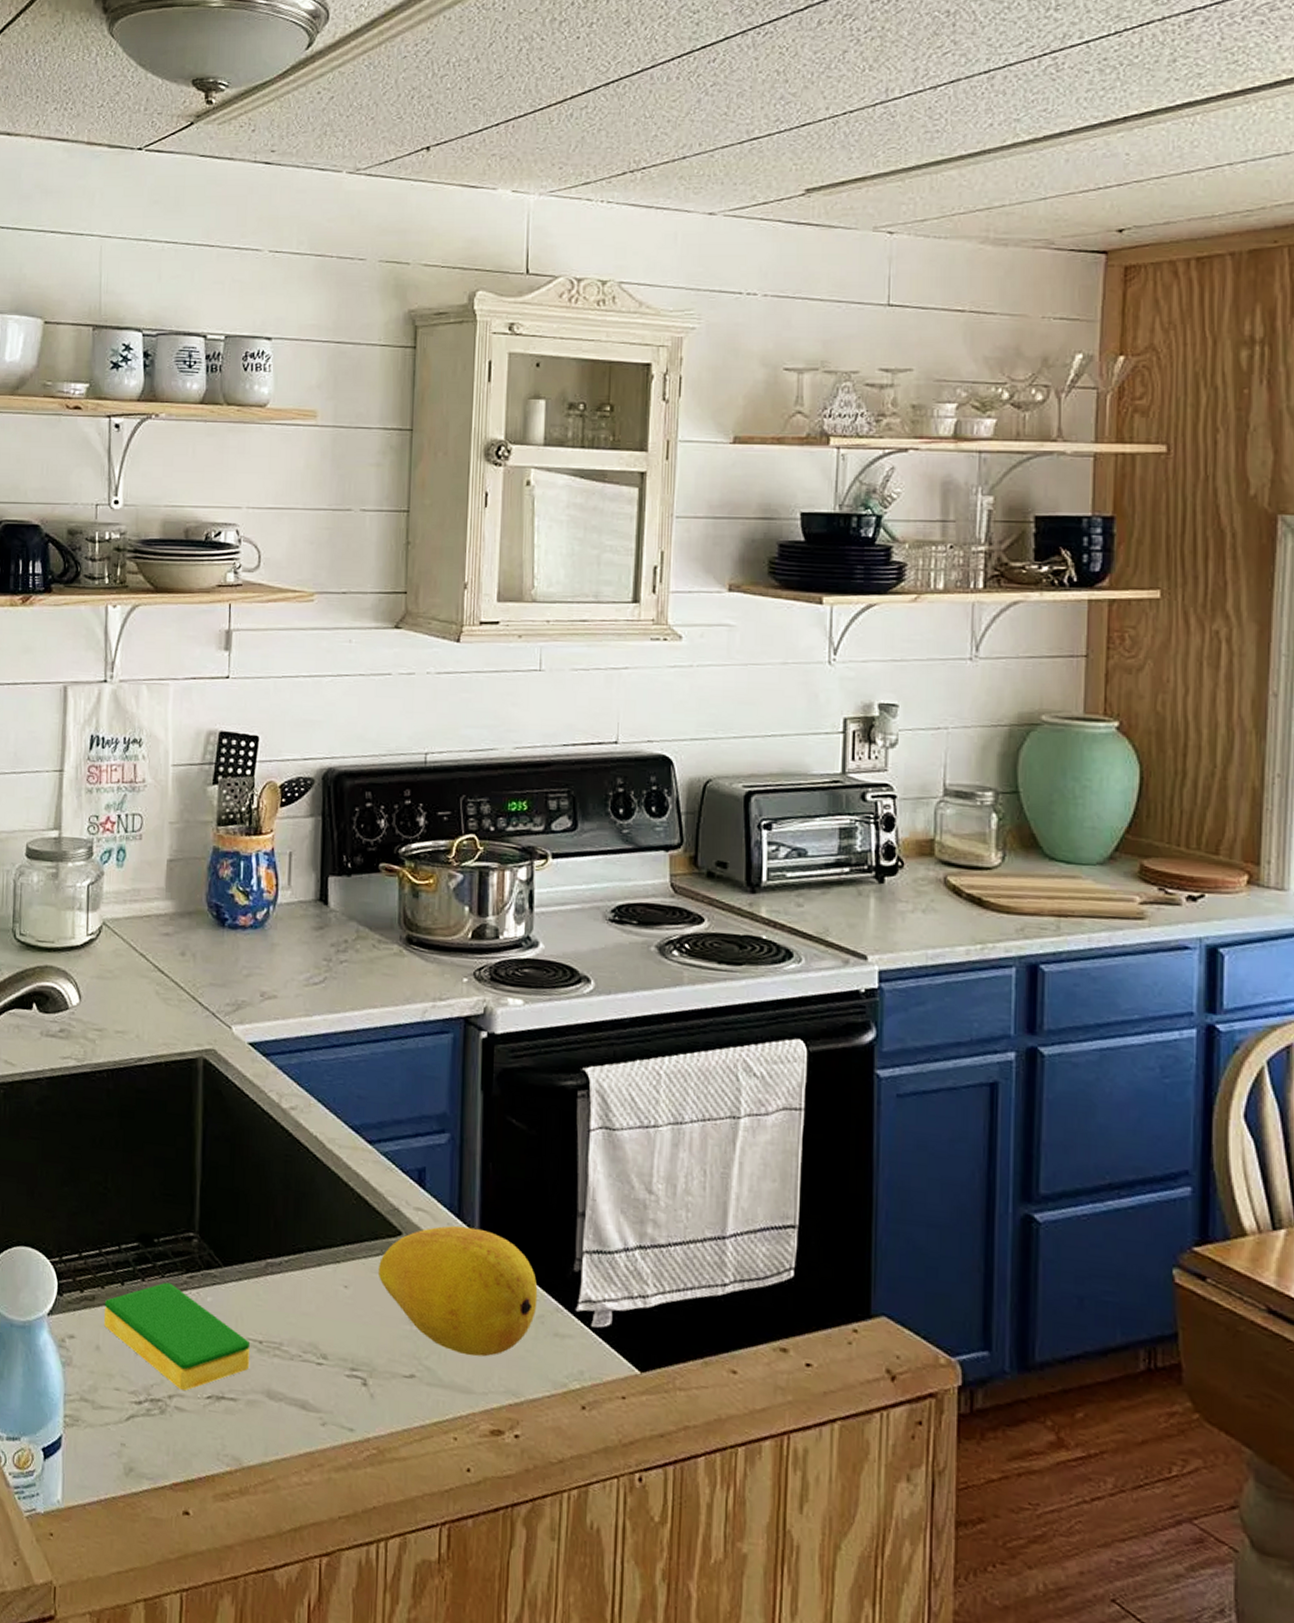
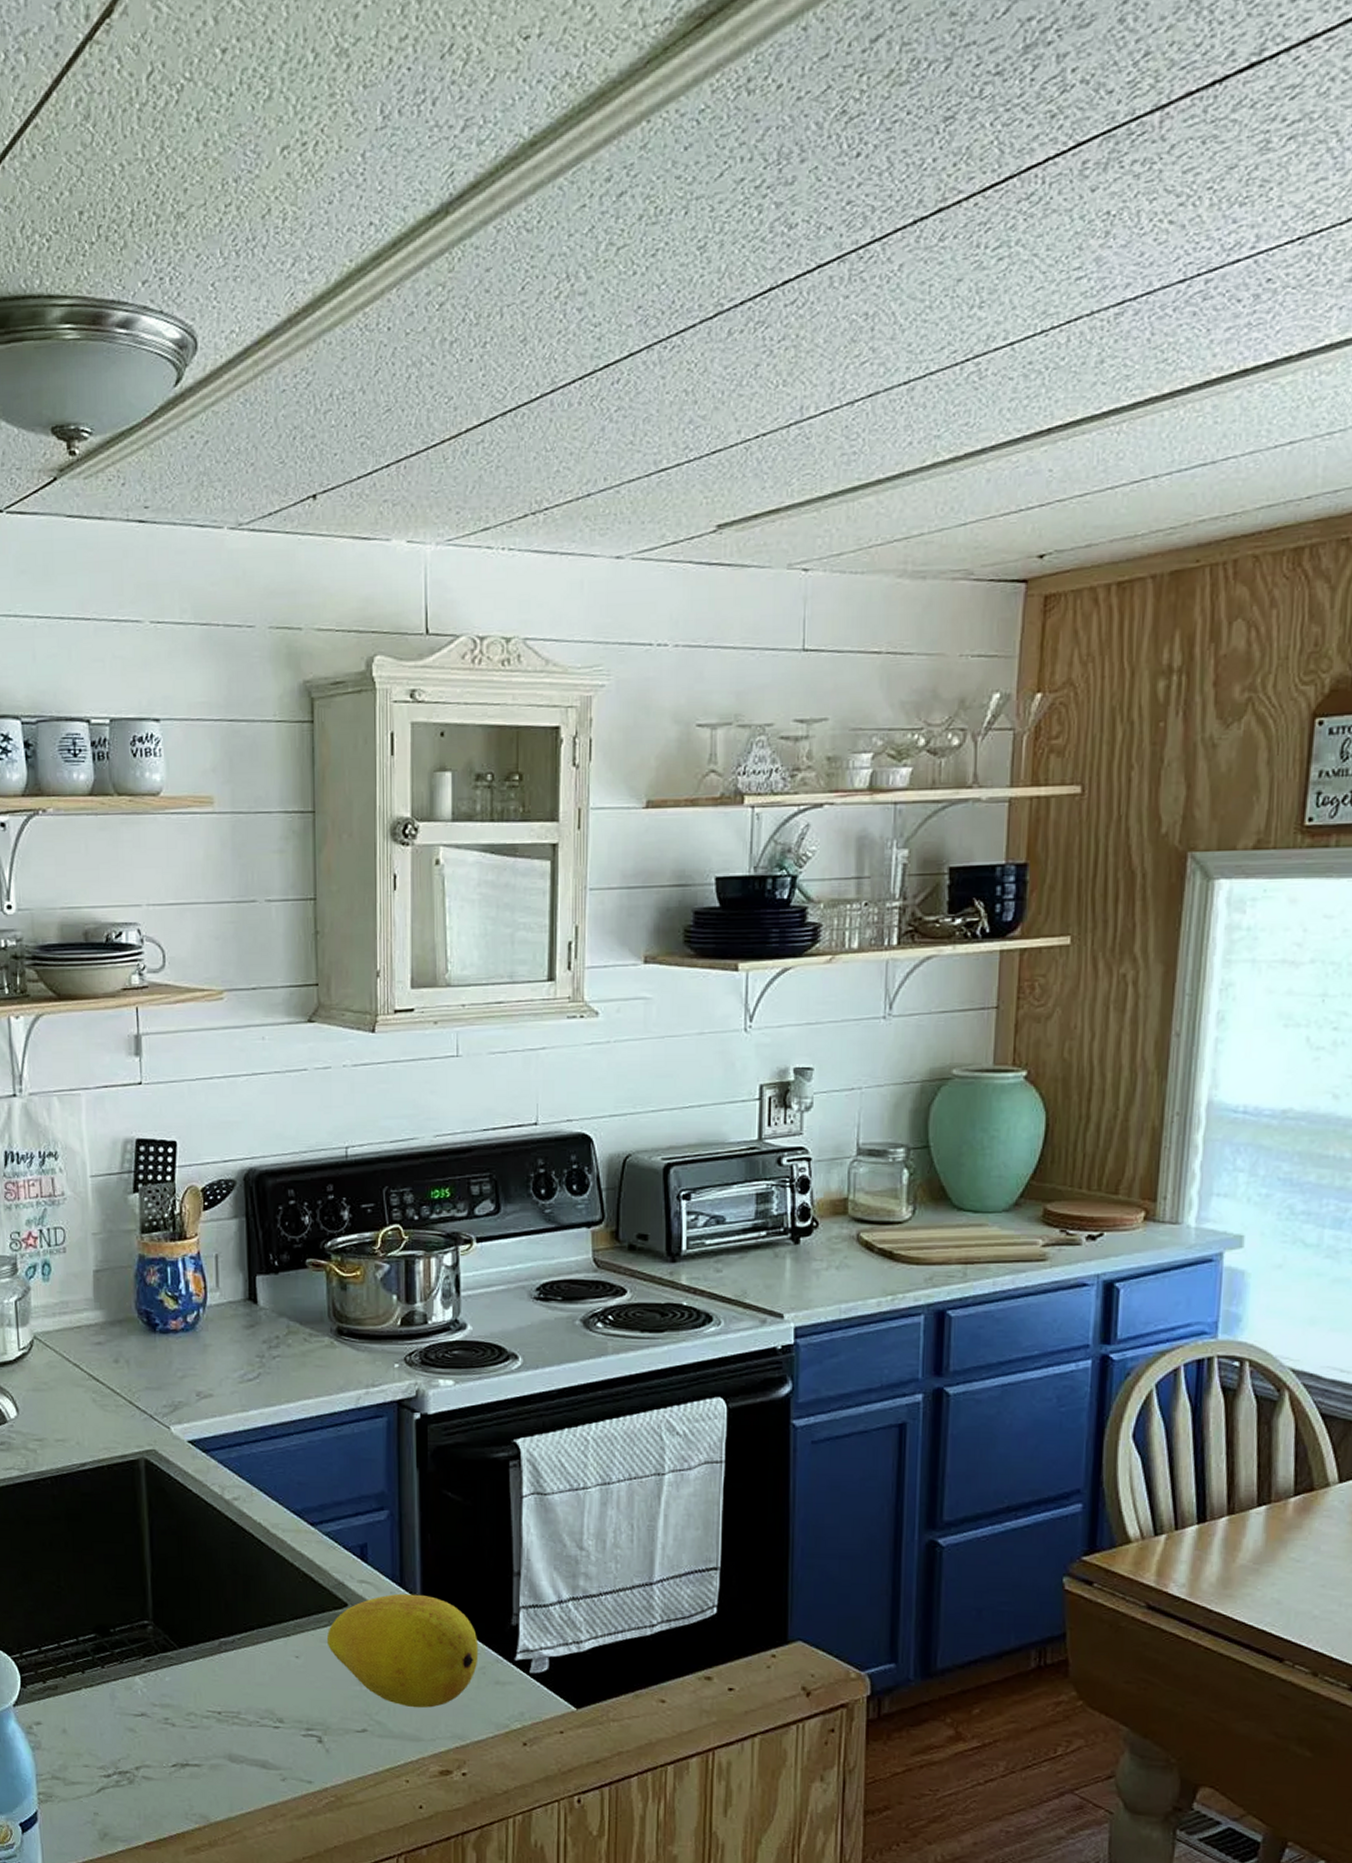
dish sponge: present [103,1282,250,1391] -> none [67,1667,210,1761]

